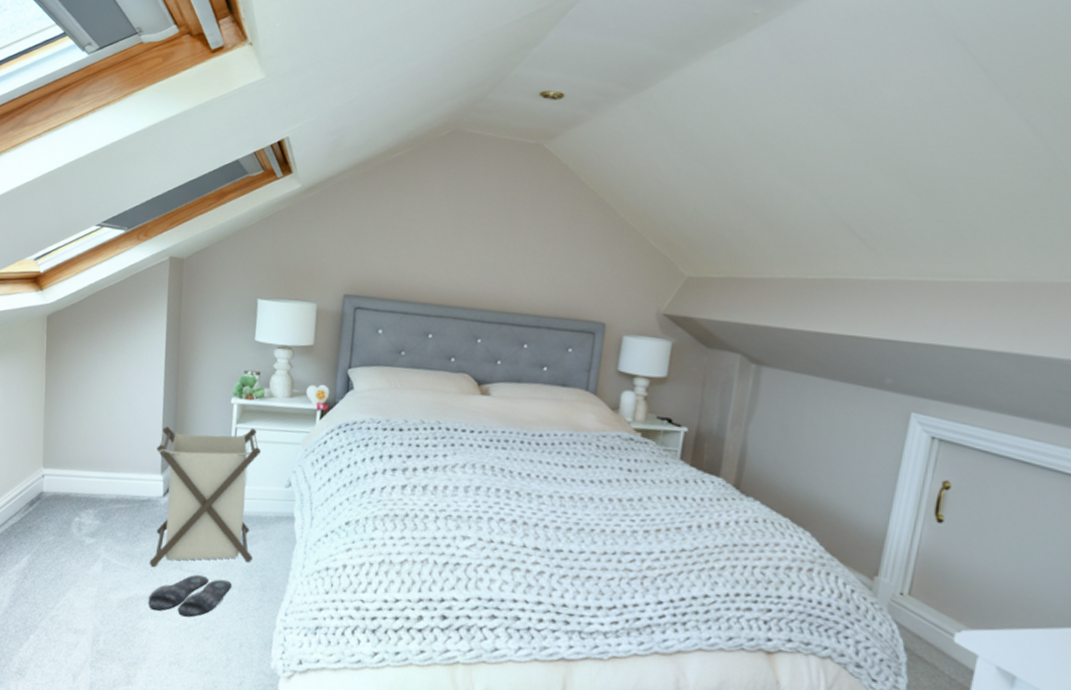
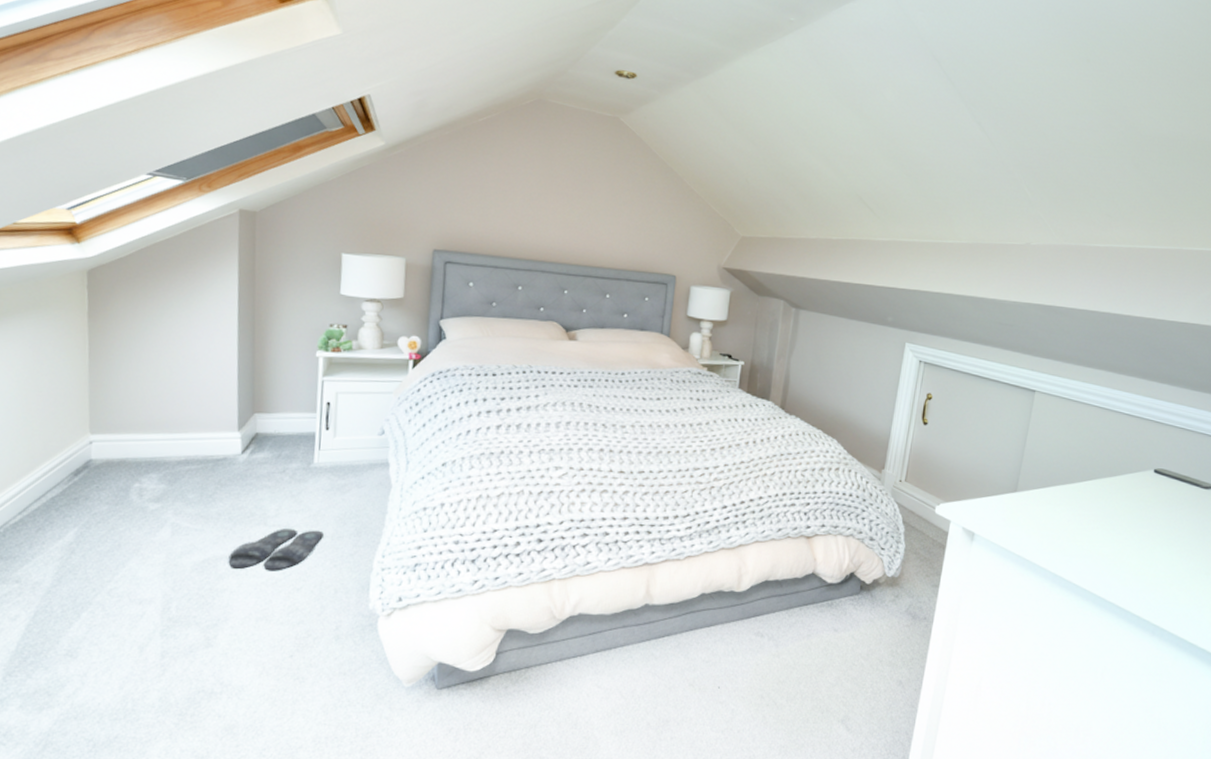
laundry basket: present [149,426,261,567] -> none [228,379,351,525]

